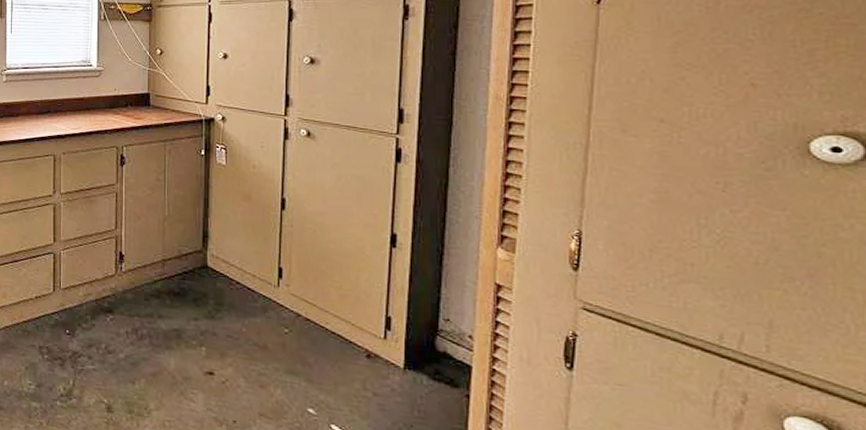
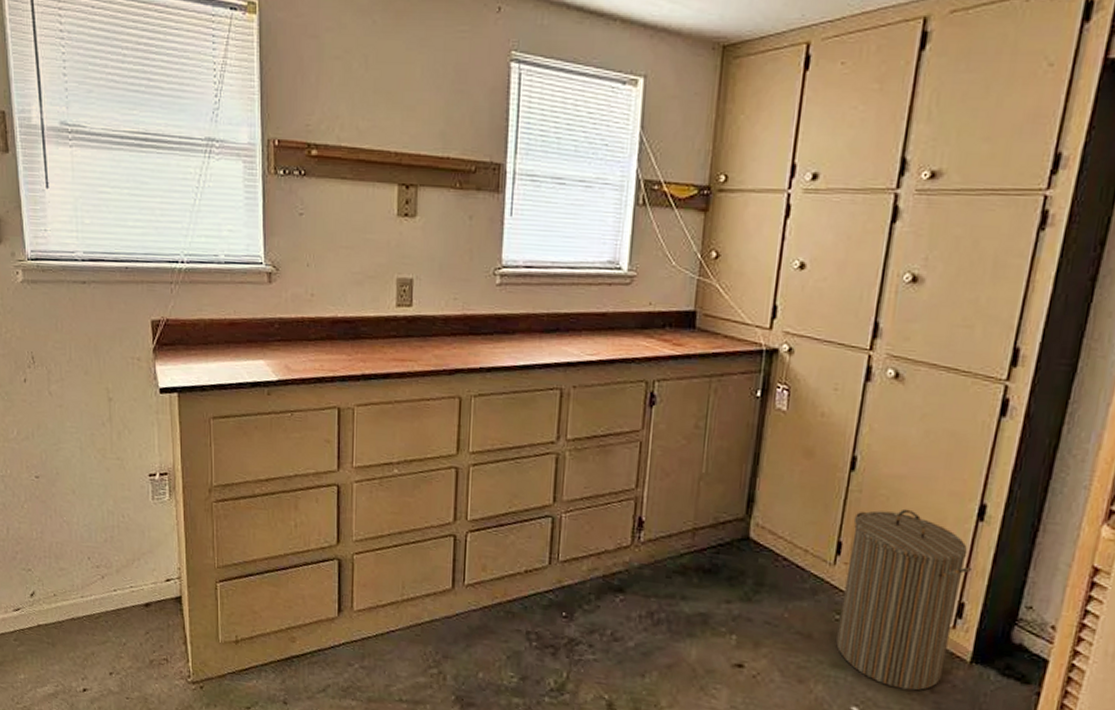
laundry hamper: none [288,239,393,394] -> present [836,508,973,691]

